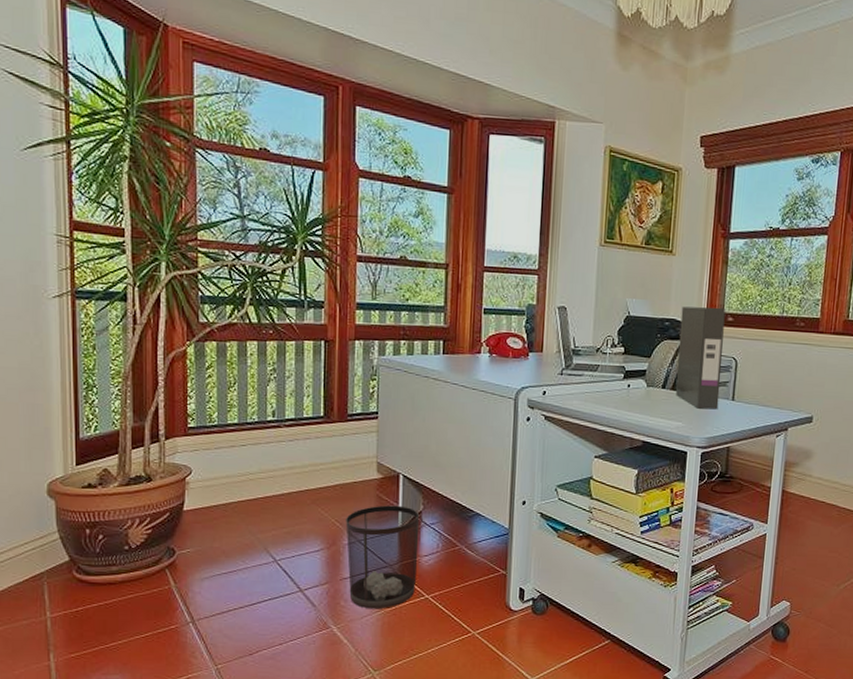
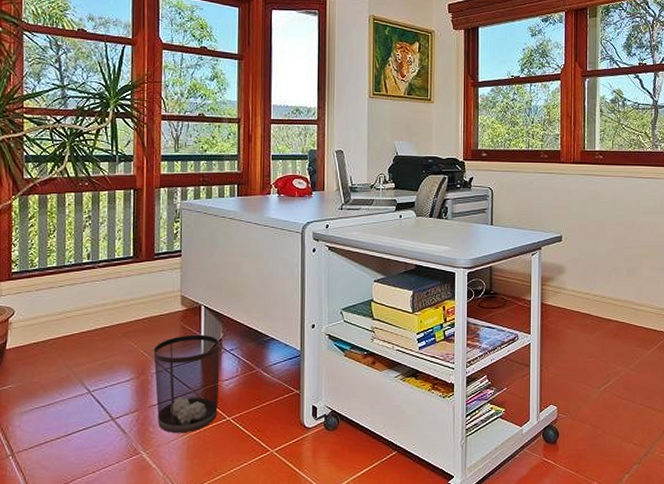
binder: present [676,306,726,410] -> none [441,145,480,234]

